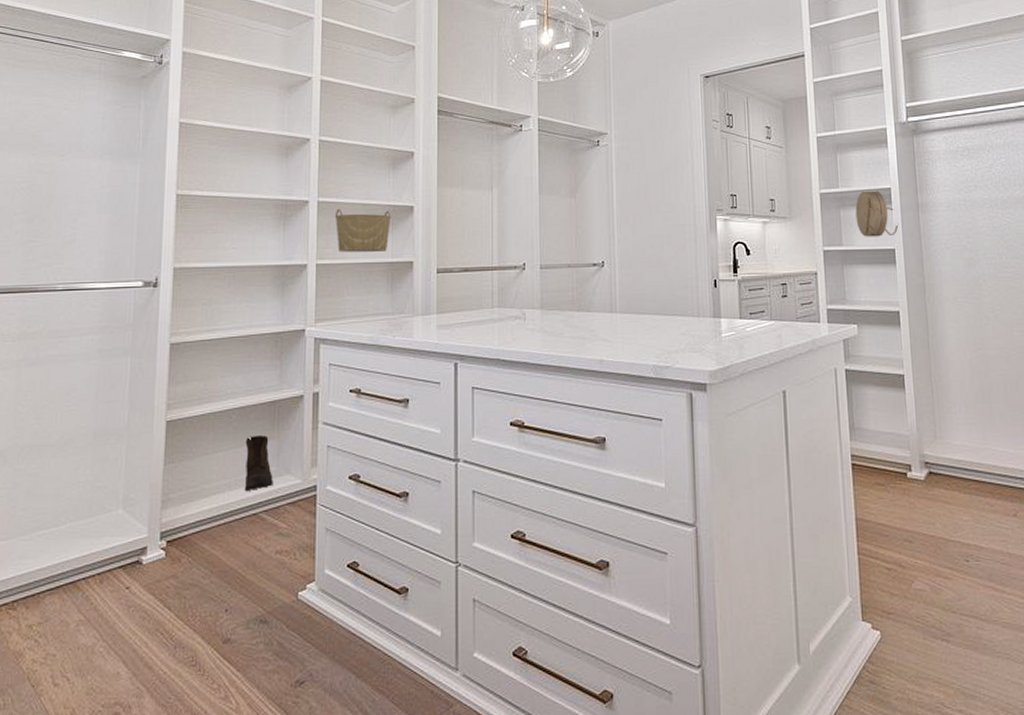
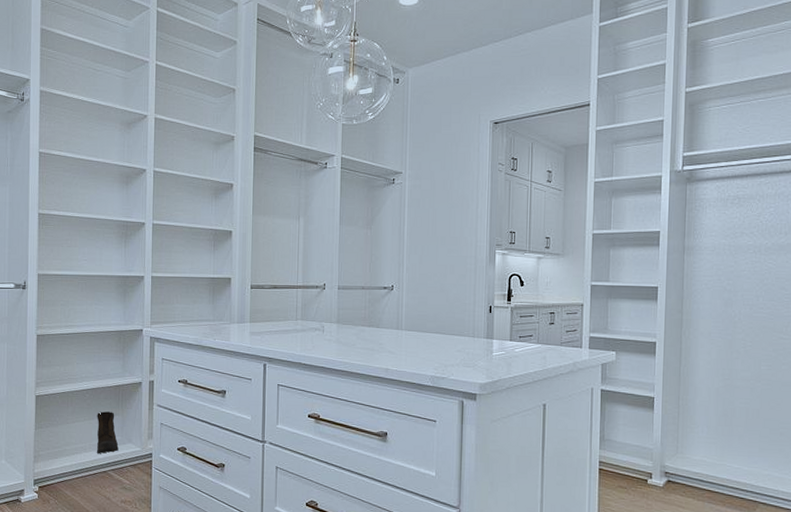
basket: present [336,208,392,252] -> none [167,230,214,268]
handbag: present [855,190,899,237] -> none [624,233,664,275]

